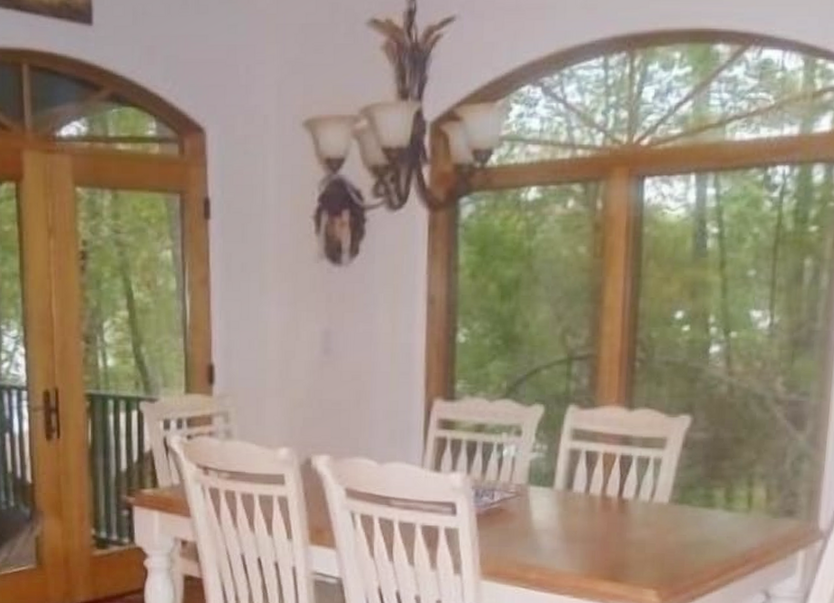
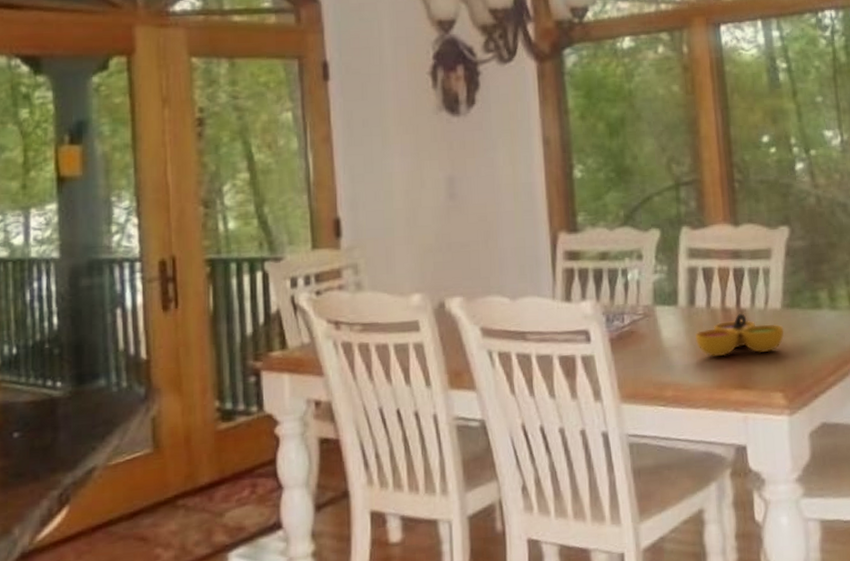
decorative bowl: none [569,502,668,547] -> present [696,312,784,357]

